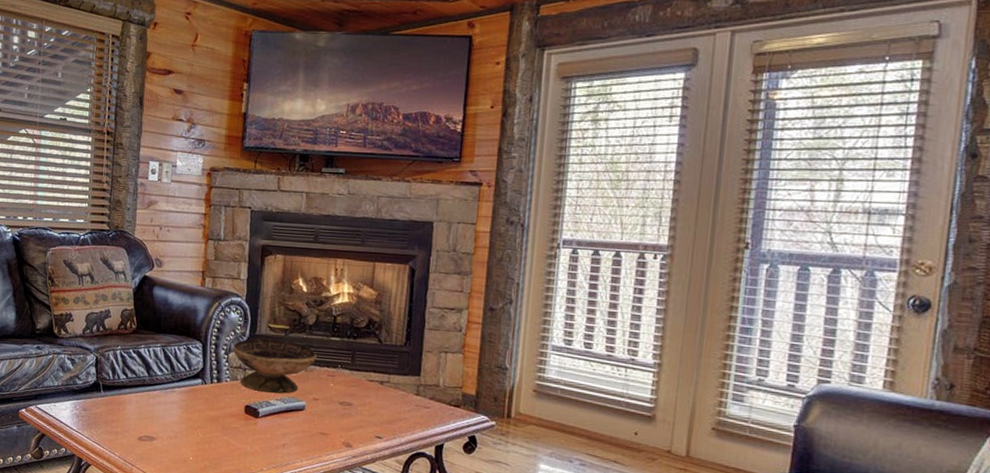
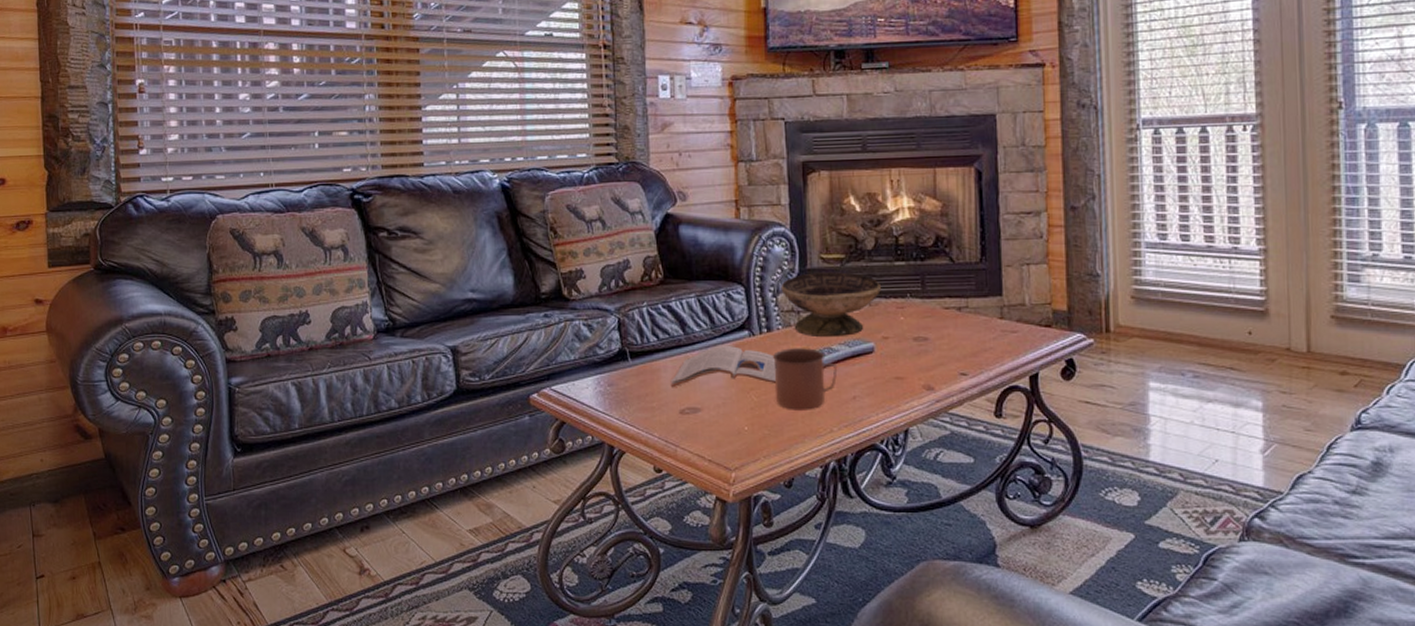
magazine: none [133,388,221,426] -> present [670,345,776,388]
mug: none [217,397,273,450] -> present [773,348,838,410]

